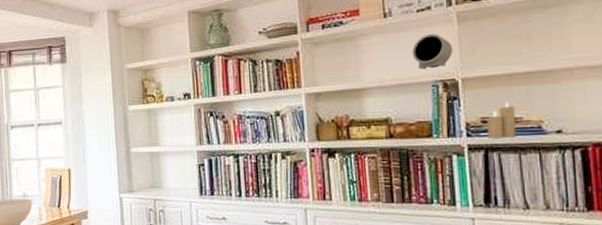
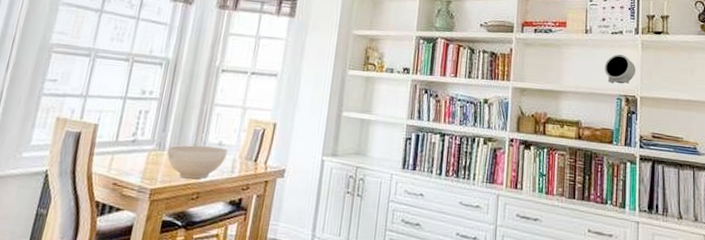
candle: present [486,103,517,139] -> none [655,123,678,155]

